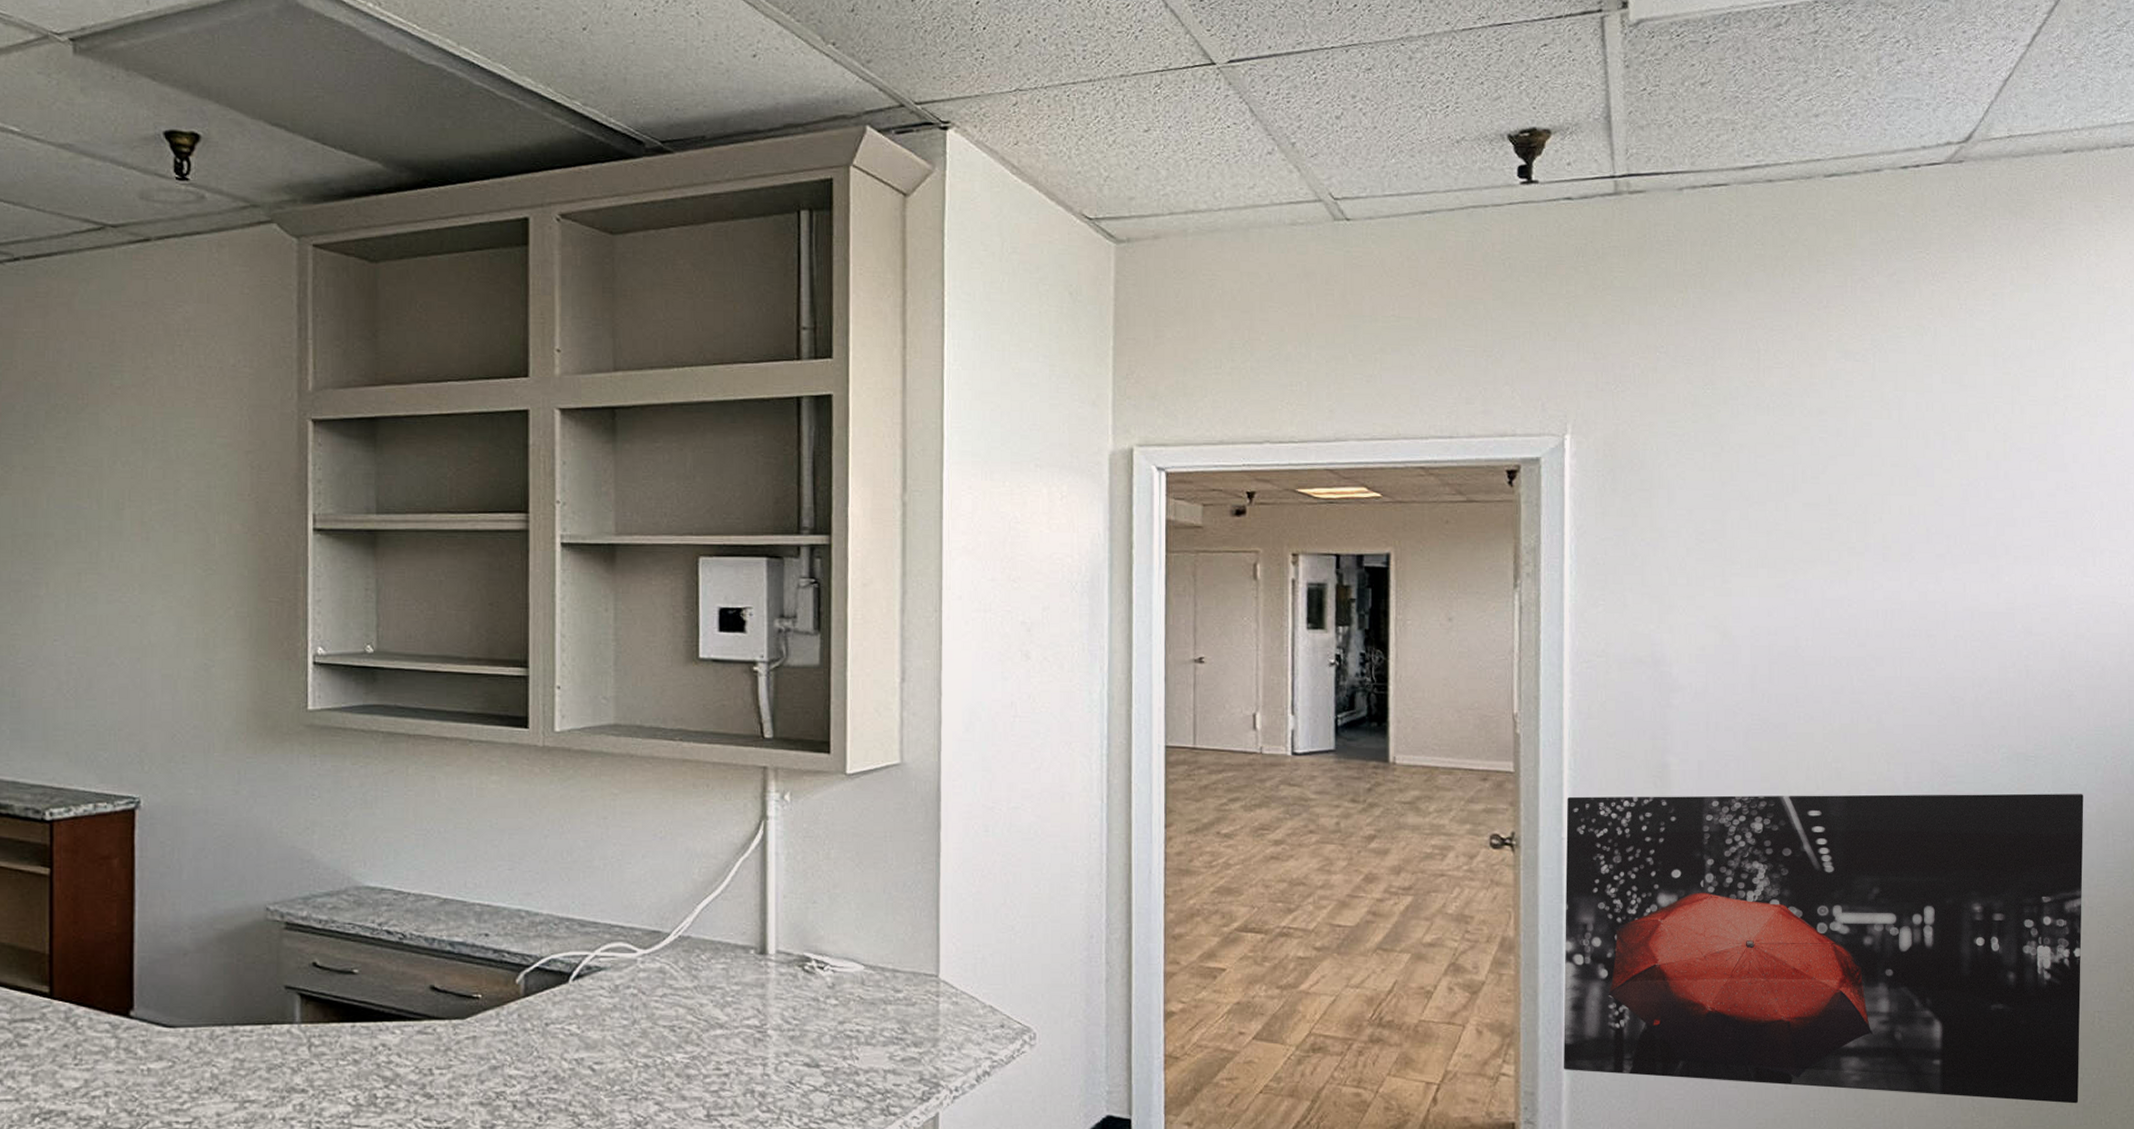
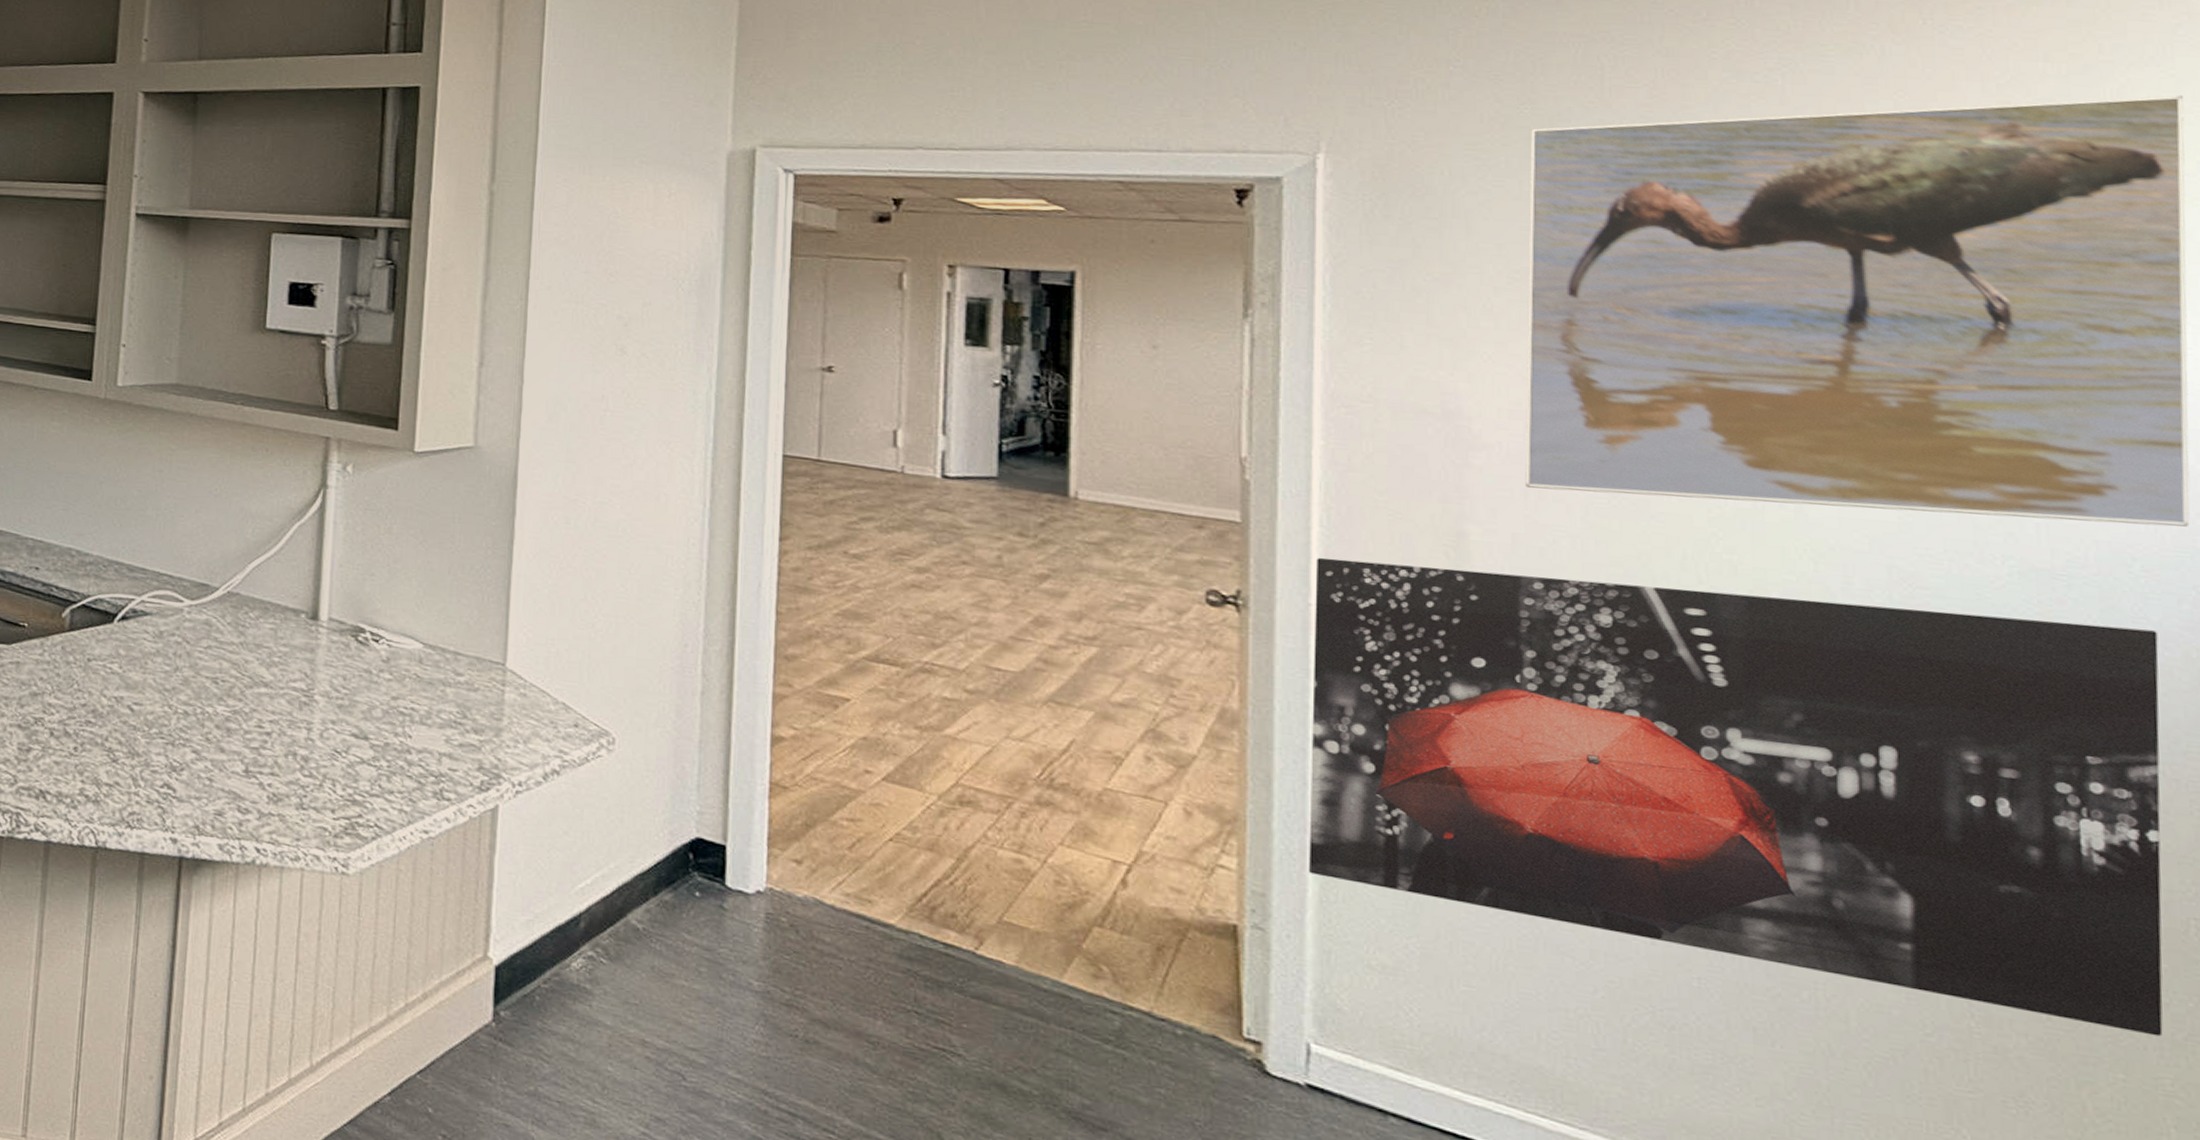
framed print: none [1707,365,2109,721] -> present [1525,95,2190,527]

